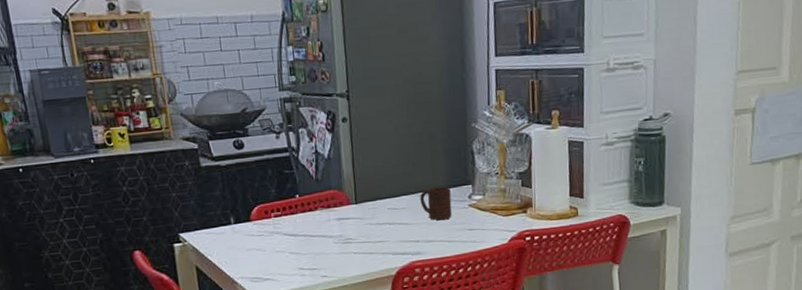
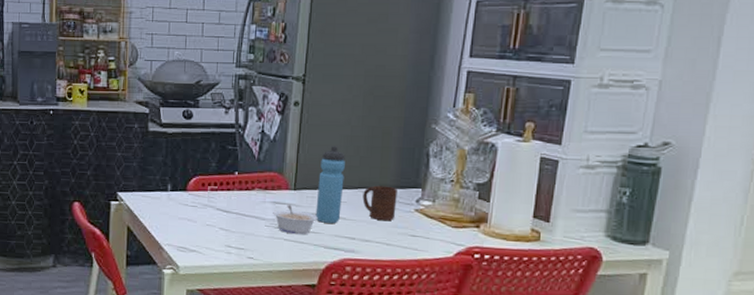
legume: none [339,219,382,247] -> present [273,205,318,235]
water bottle: none [376,156,403,231] -> present [315,146,345,224]

